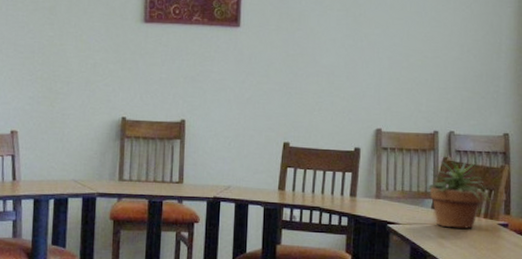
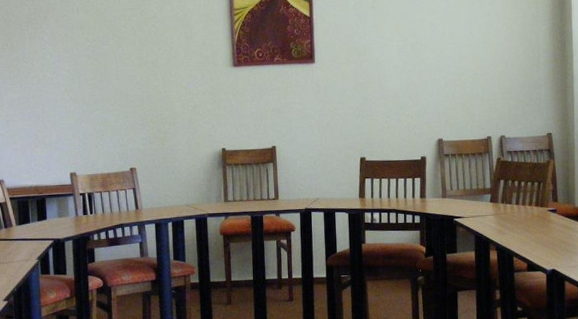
potted plant: present [424,159,491,229] -> none [483,158,541,217]

